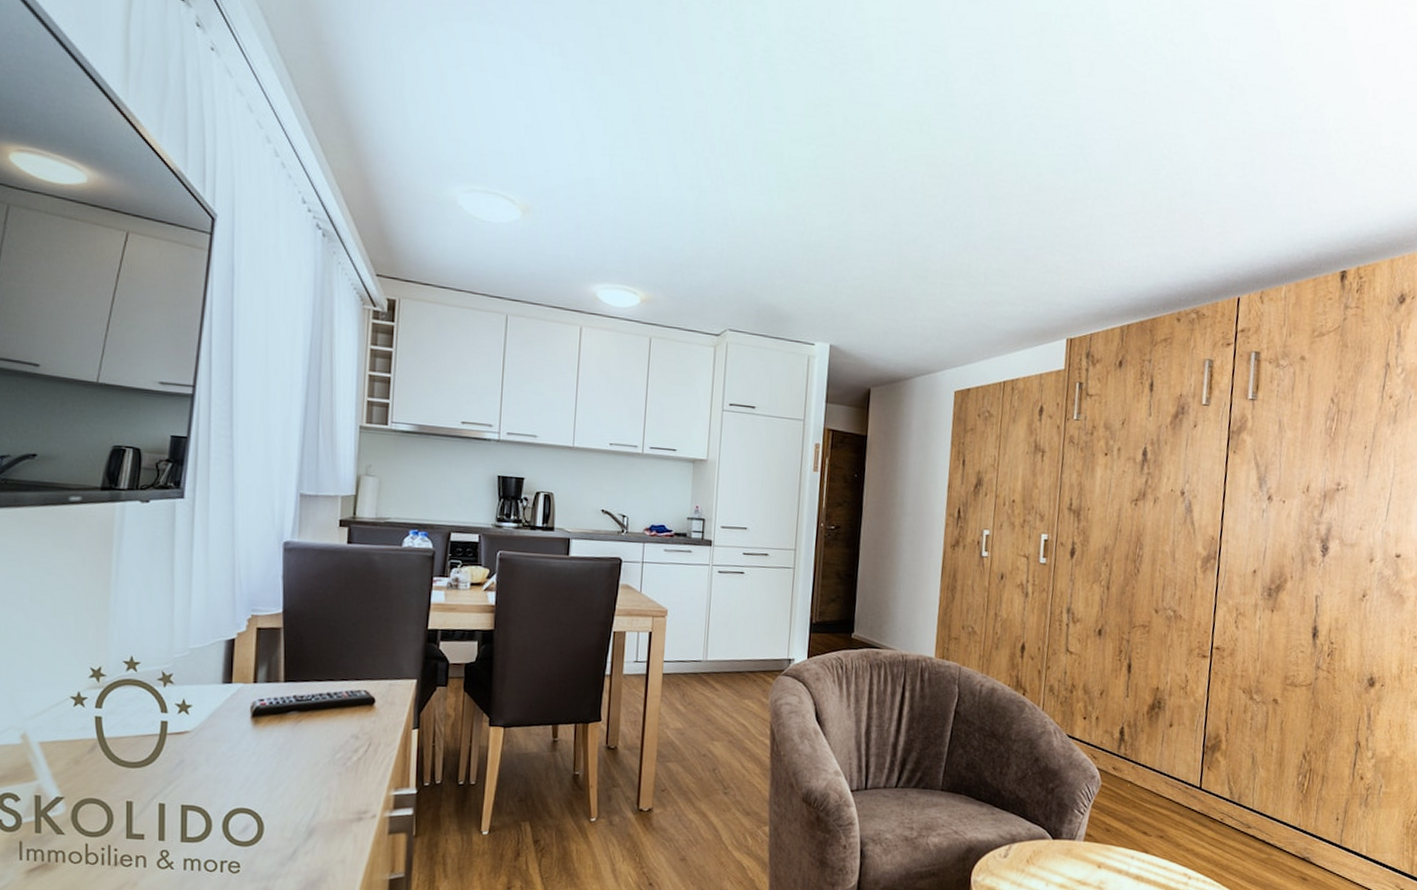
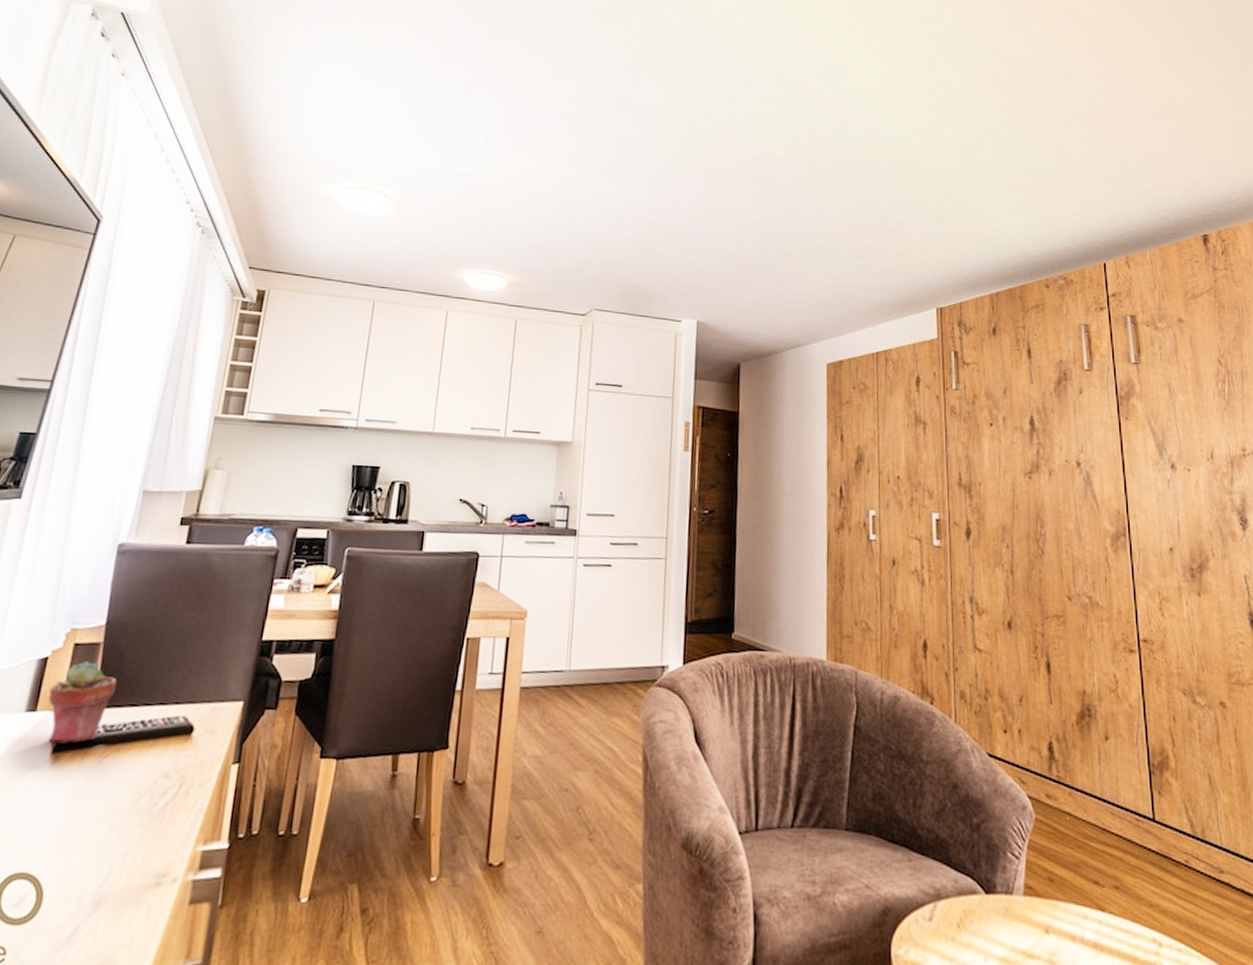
potted succulent: none [241,643,300,710] -> present [48,661,117,744]

